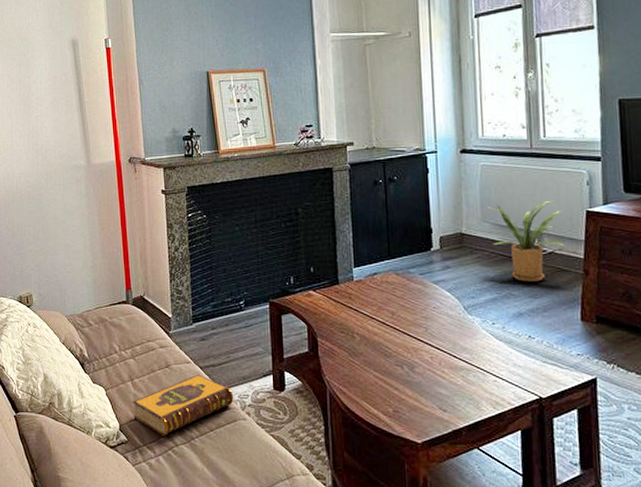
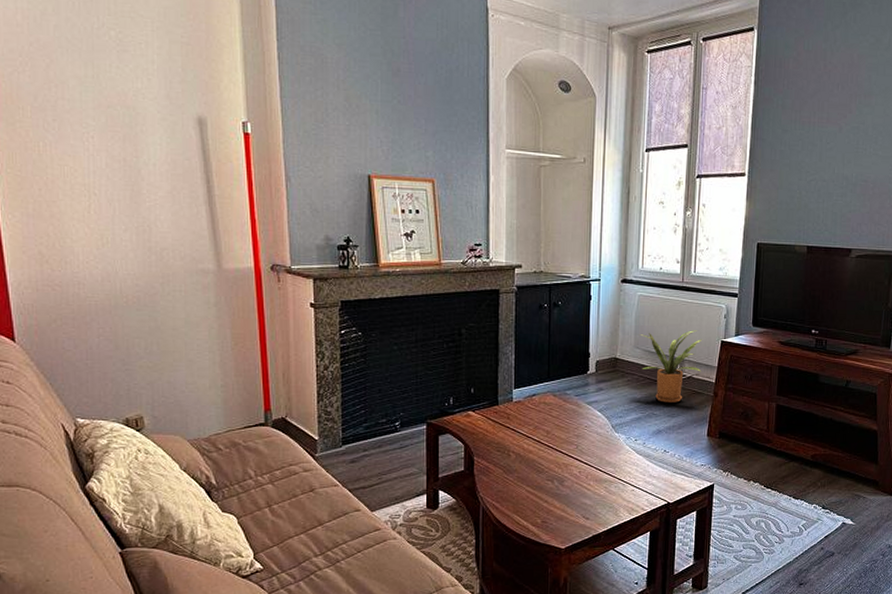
hardback book: present [132,374,234,436] -> none [269,497,385,561]

